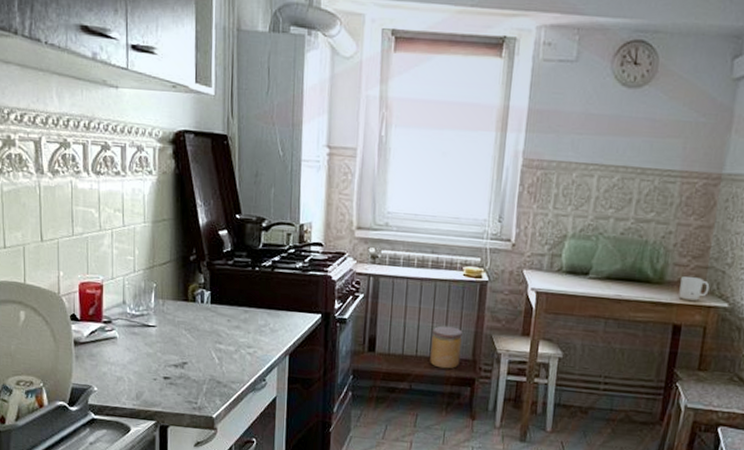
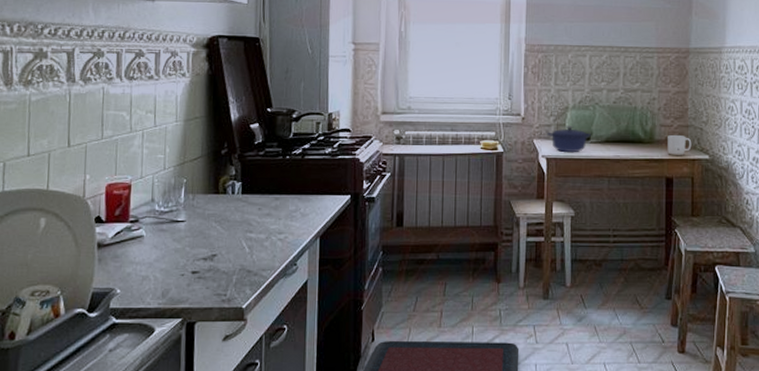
jar: present [430,325,463,369] -> none [455,196,483,236]
cooking pot: none [539,257,590,288] -> present [547,126,591,153]

